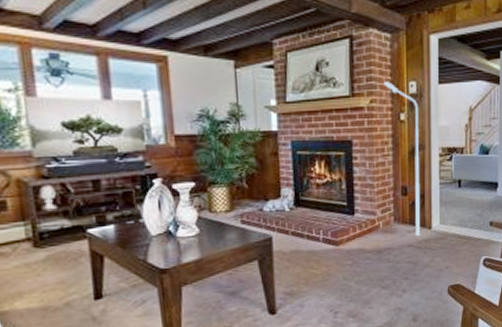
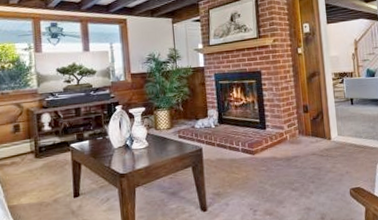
floor lamp: present [384,82,421,237] -> none [283,25,322,147]

